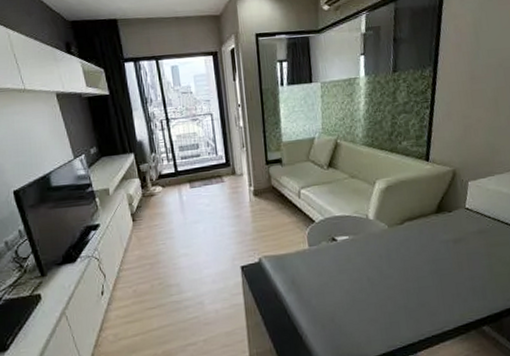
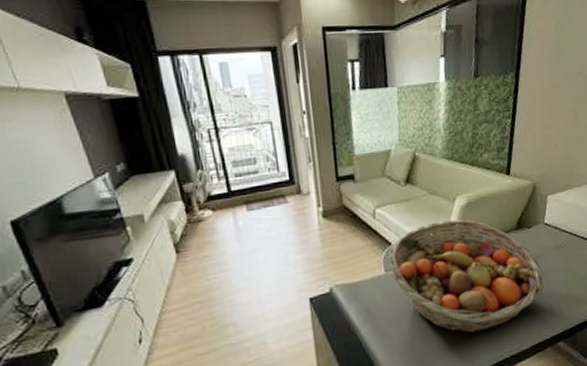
fruit basket: none [312,201,467,311] -> present [389,219,545,334]

